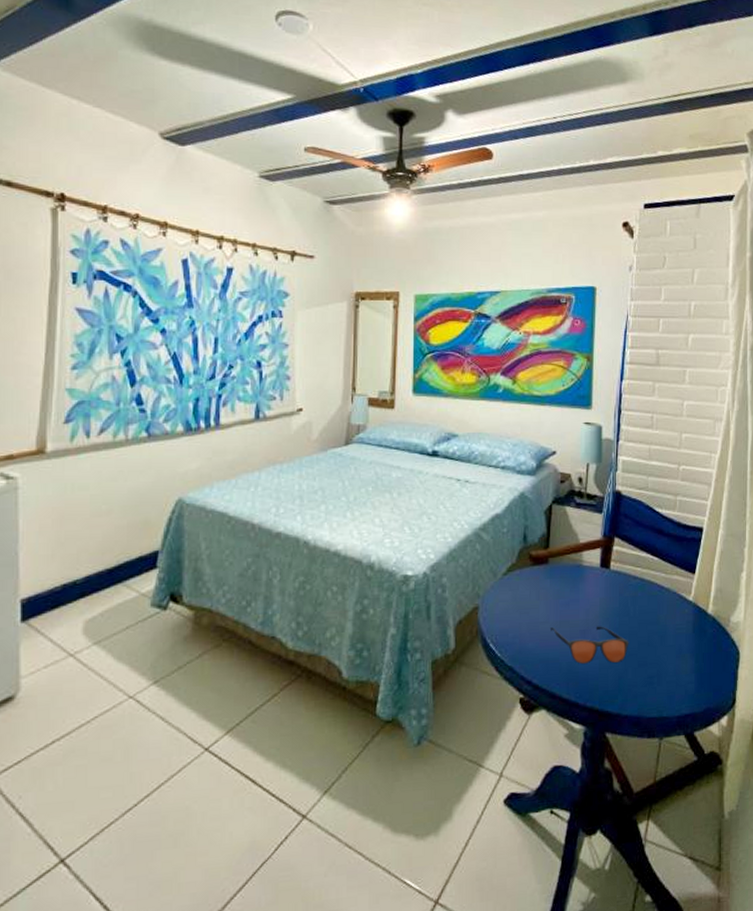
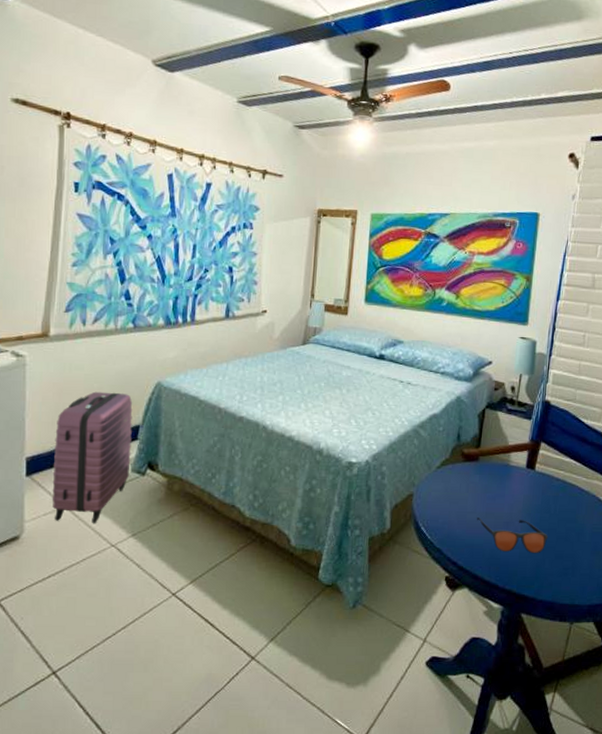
suitcase: none [54,514,150,673] -> present [52,391,133,523]

